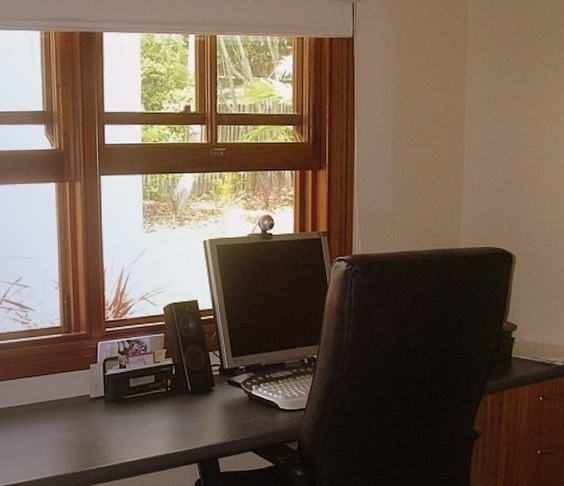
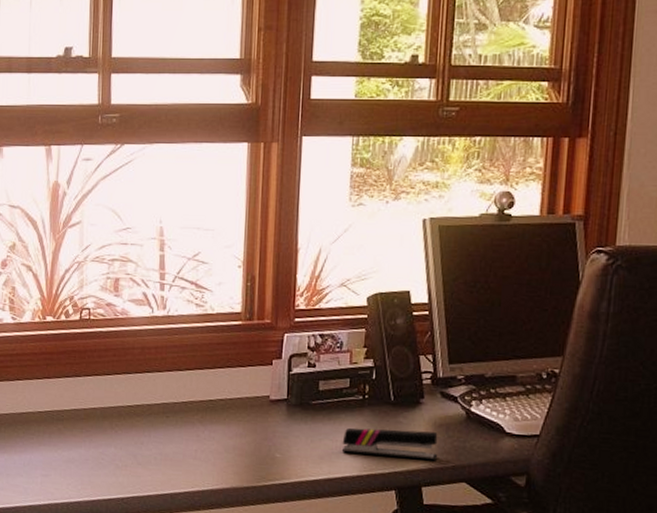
stapler: none [152,413,229,437] -> present [342,427,438,461]

